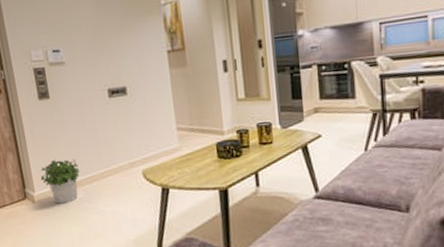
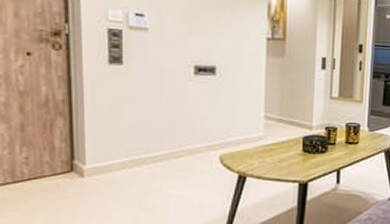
potted plant: present [40,159,80,204] -> none [95,131,147,181]

